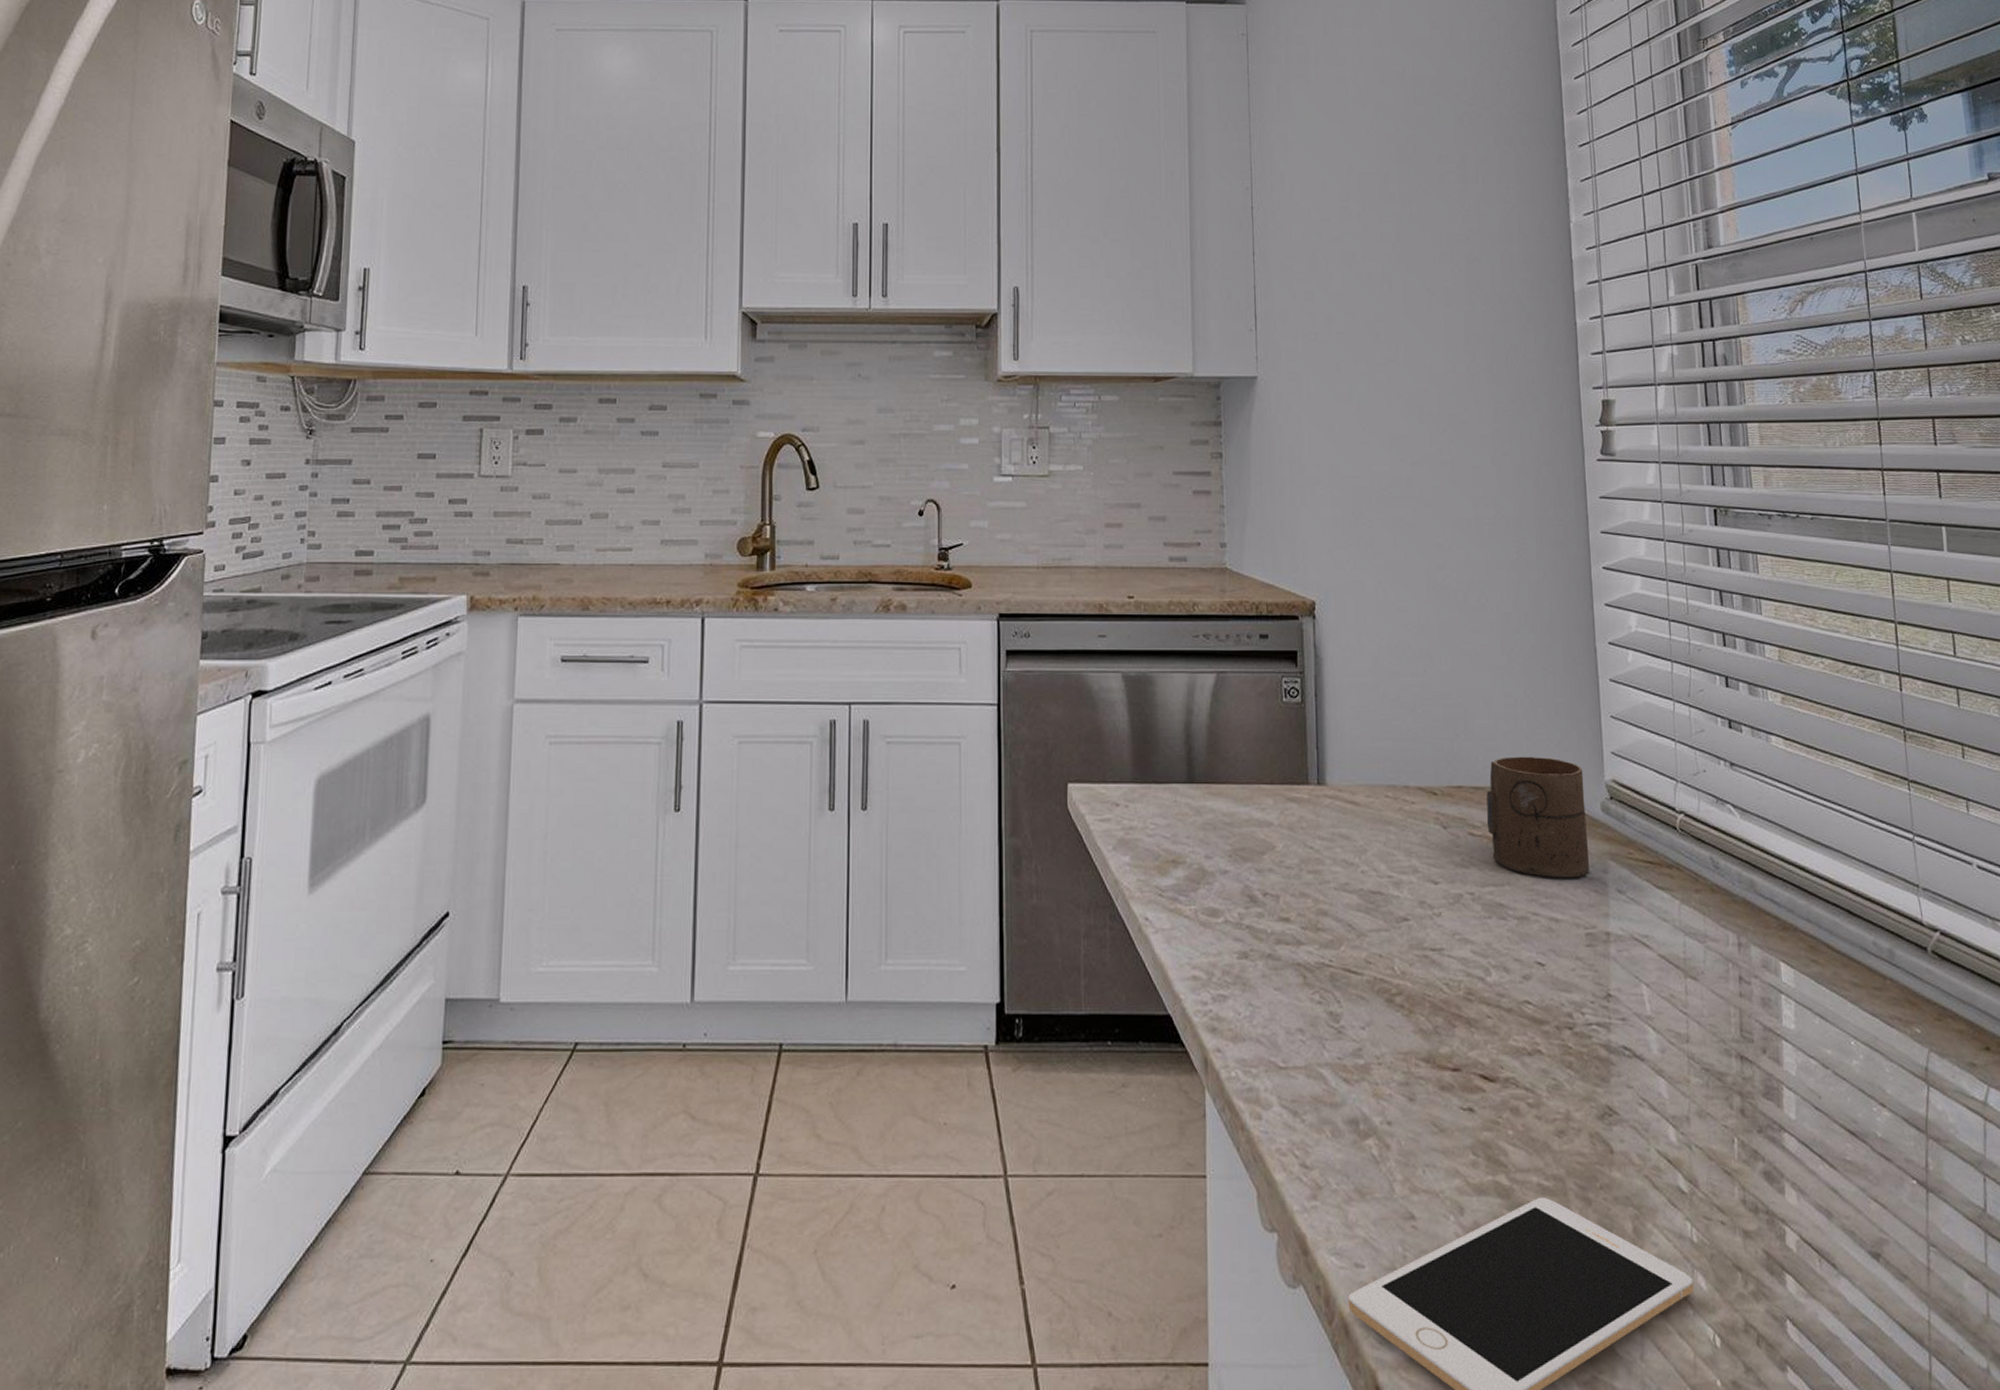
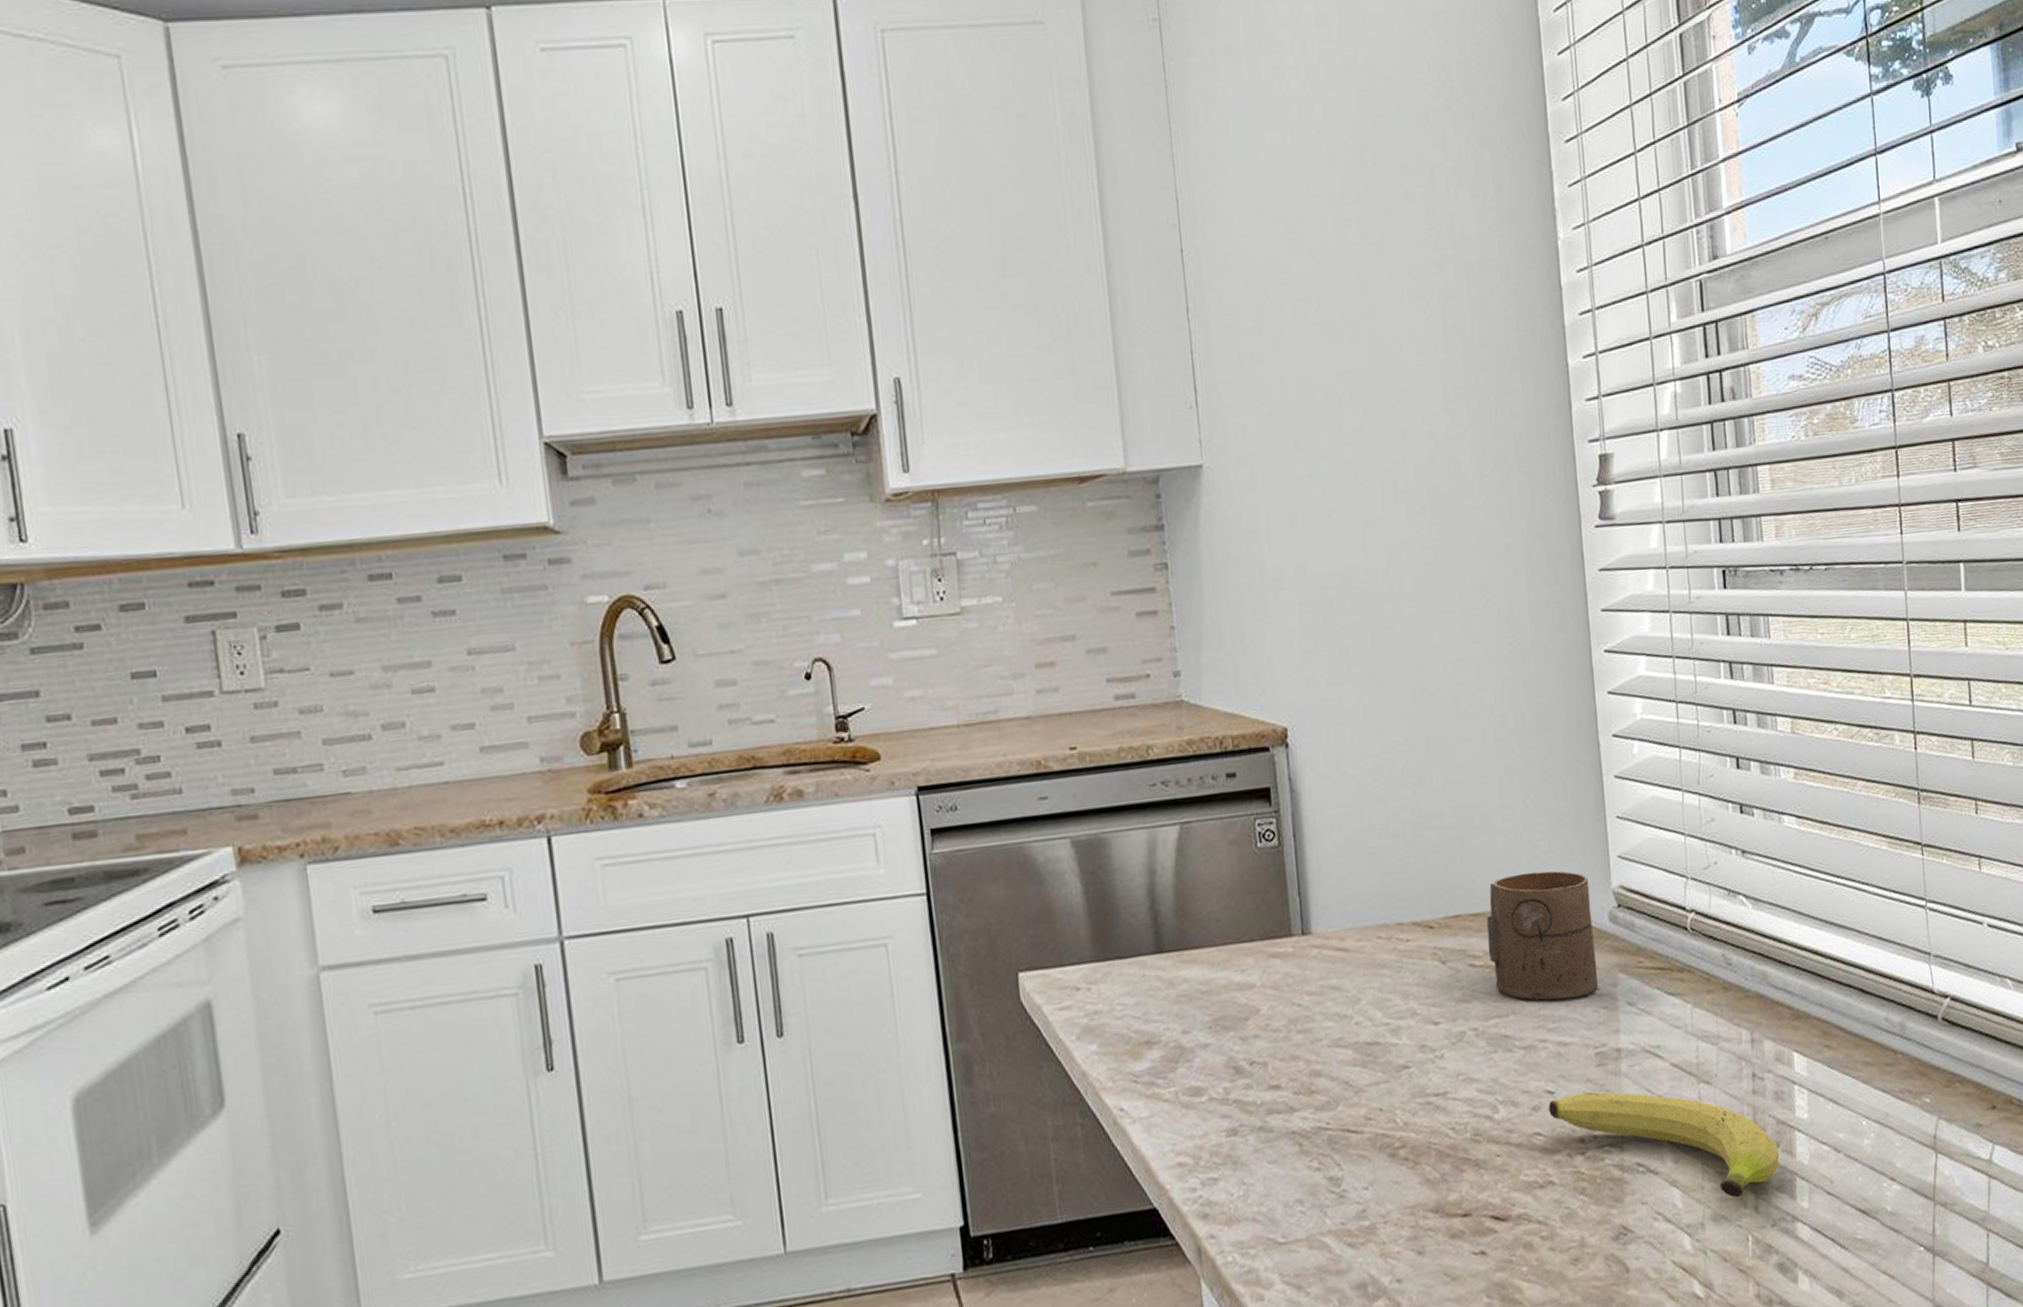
fruit: none [1539,969,1766,1097] -> present [1549,1091,1779,1198]

